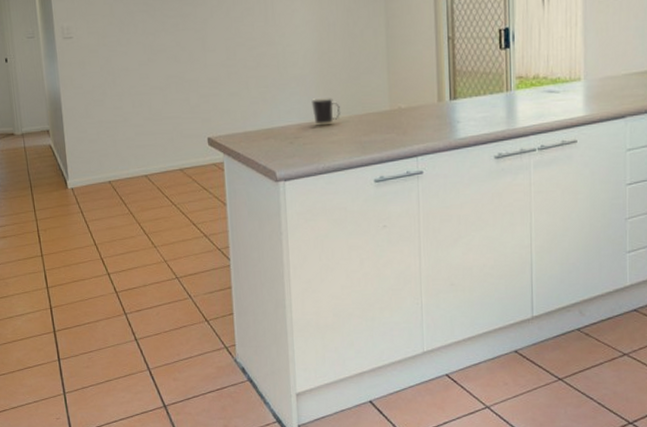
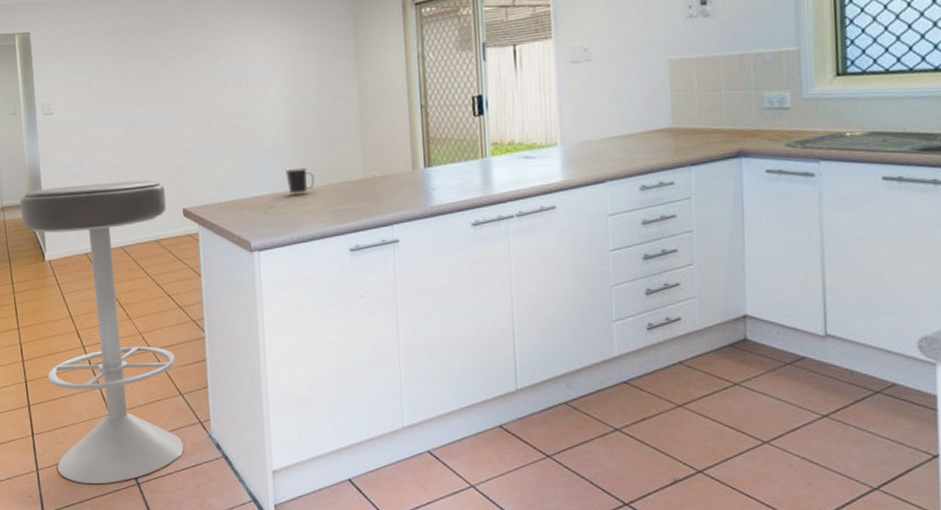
bar stool: none [40,108,210,407] -> present [20,180,185,485]

